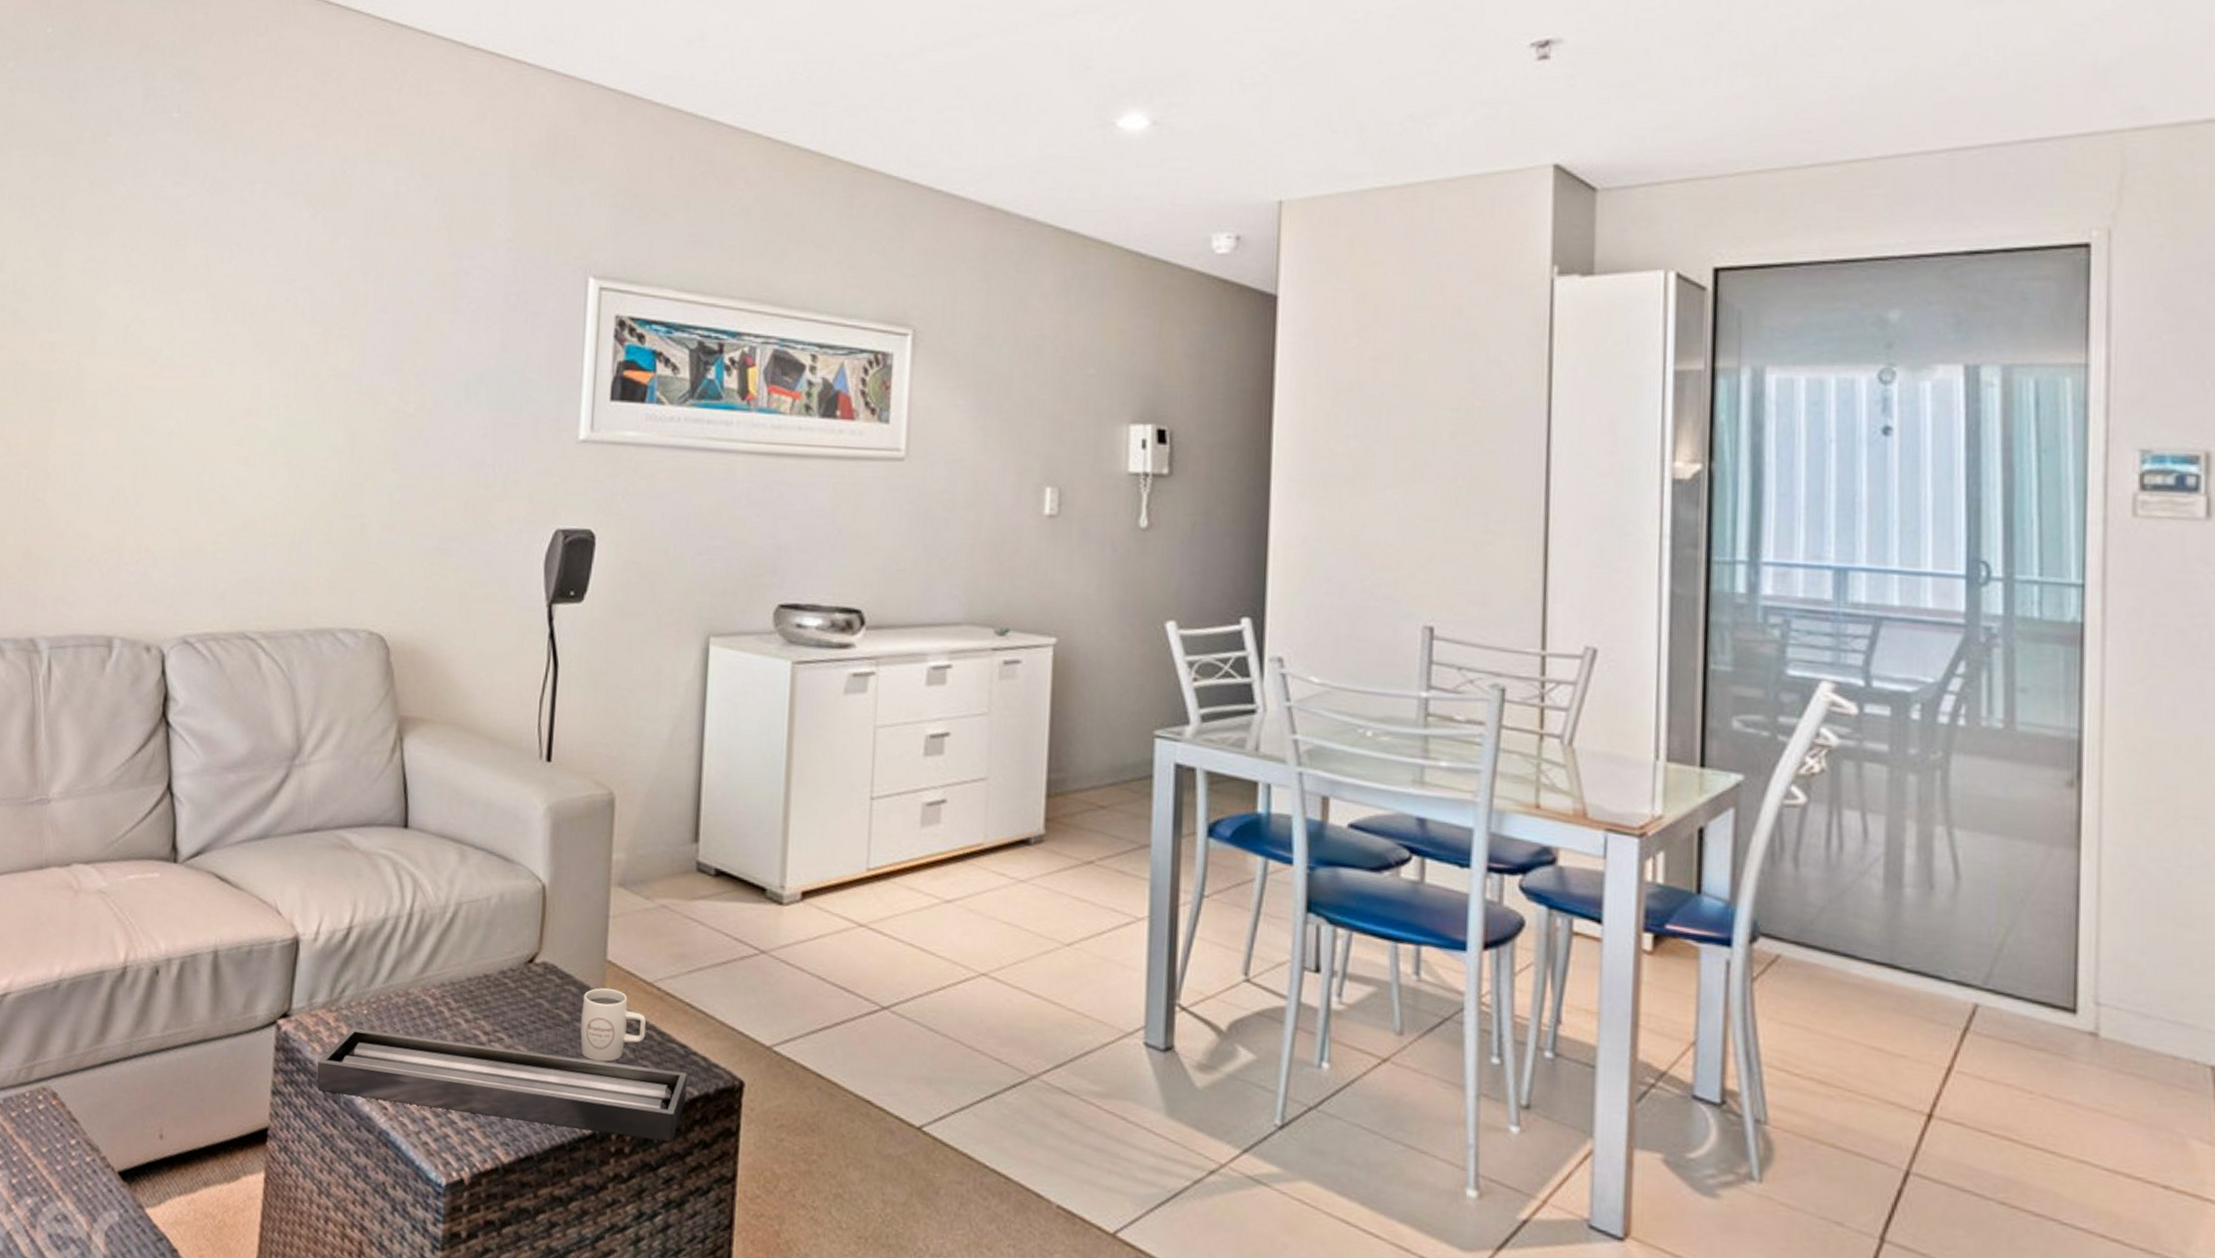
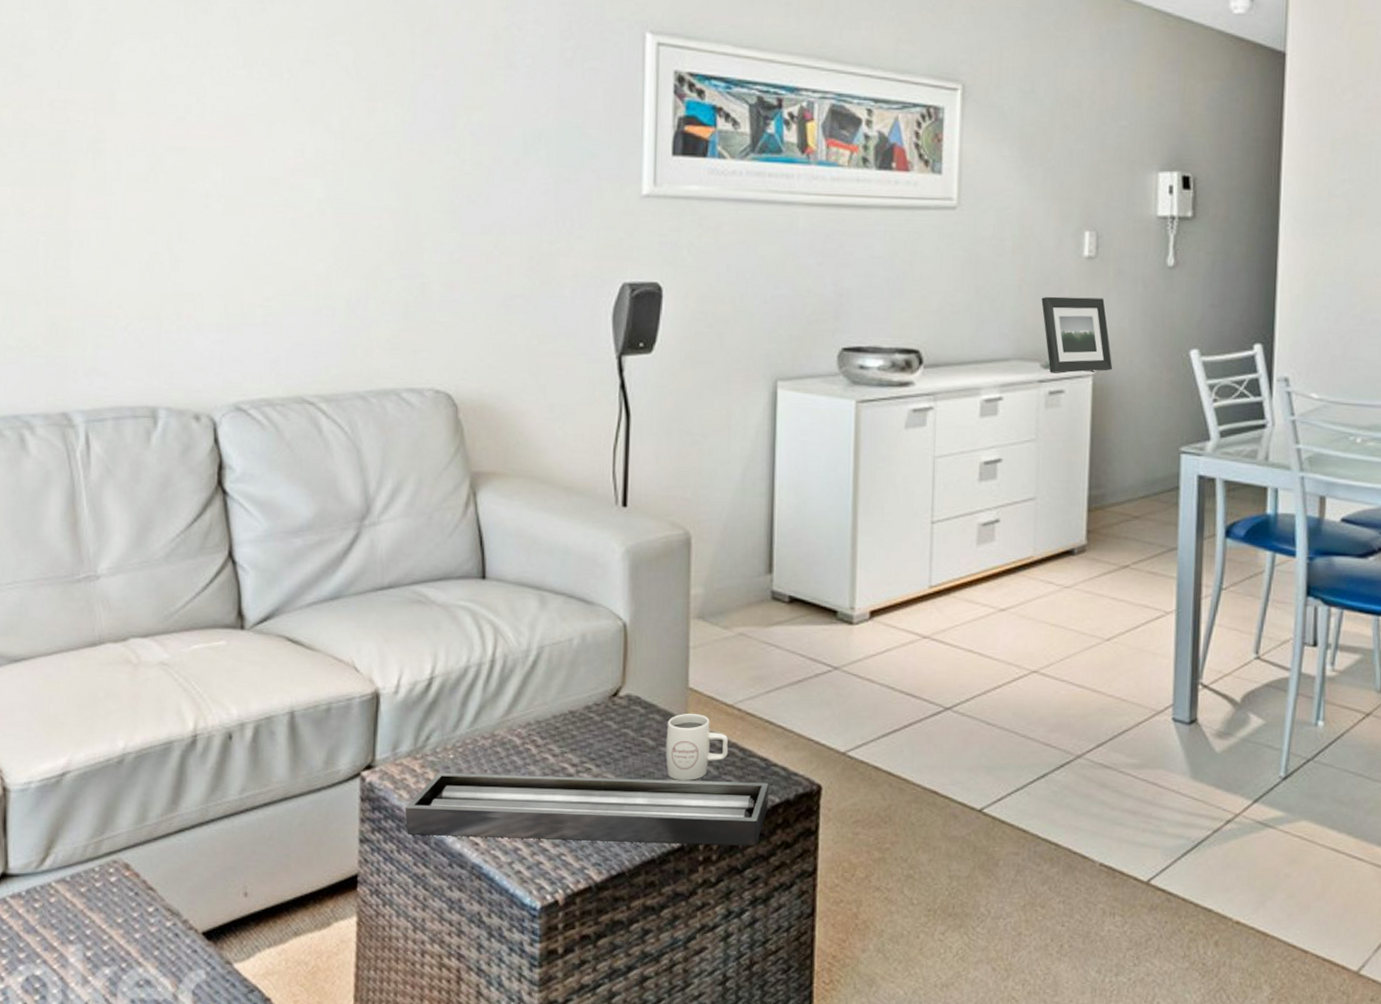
picture frame: none [996,556,1077,642] -> present [1041,296,1113,373]

